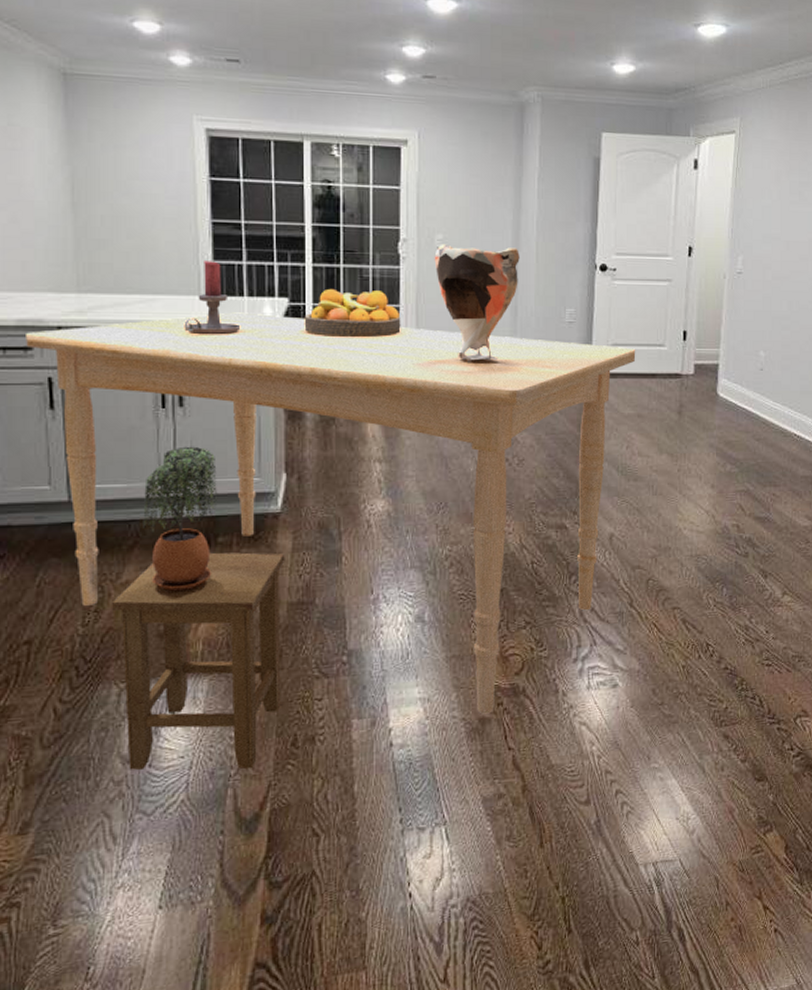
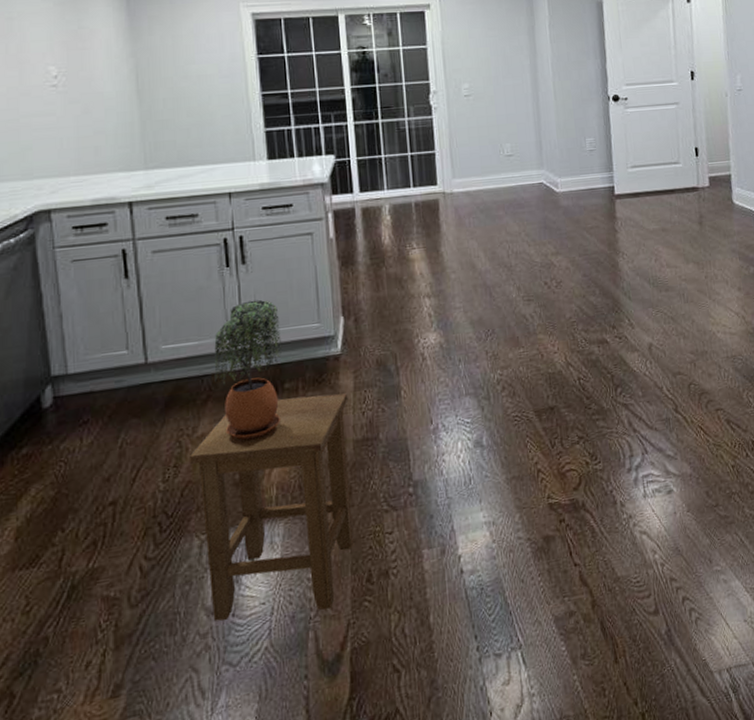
dining table: present [26,312,636,714] -> none [101,168,654,533]
candle holder: present [184,261,241,335] -> none [242,129,294,197]
fruit bowl: present [304,288,401,338] -> none [350,140,438,186]
vase: present [434,244,520,362] -> none [462,89,541,196]

